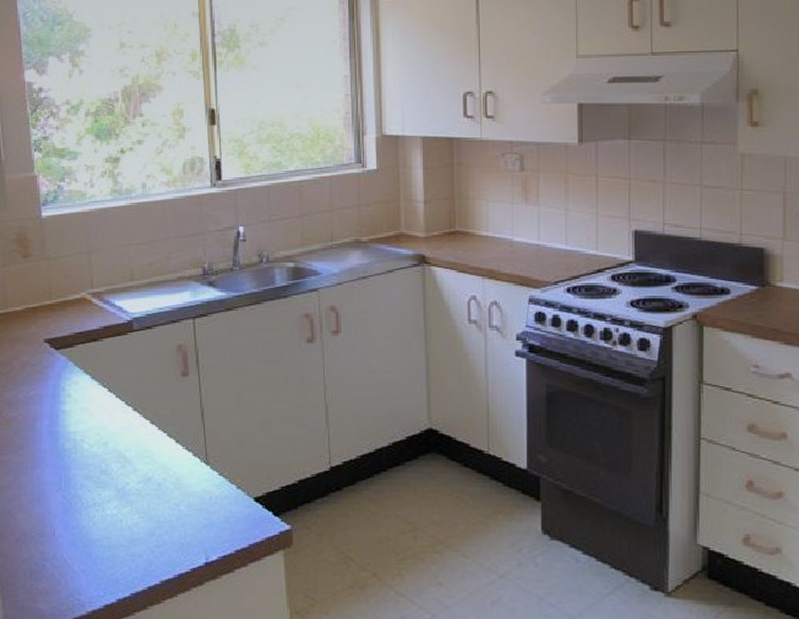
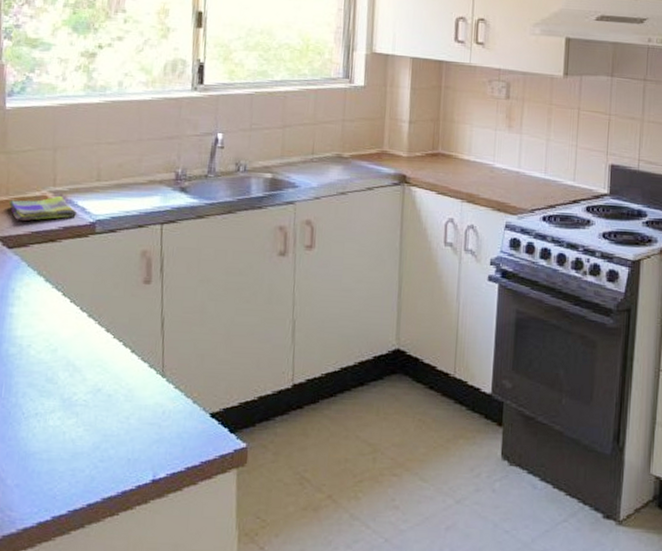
dish towel: none [52,296,115,322] -> present [8,195,78,221]

